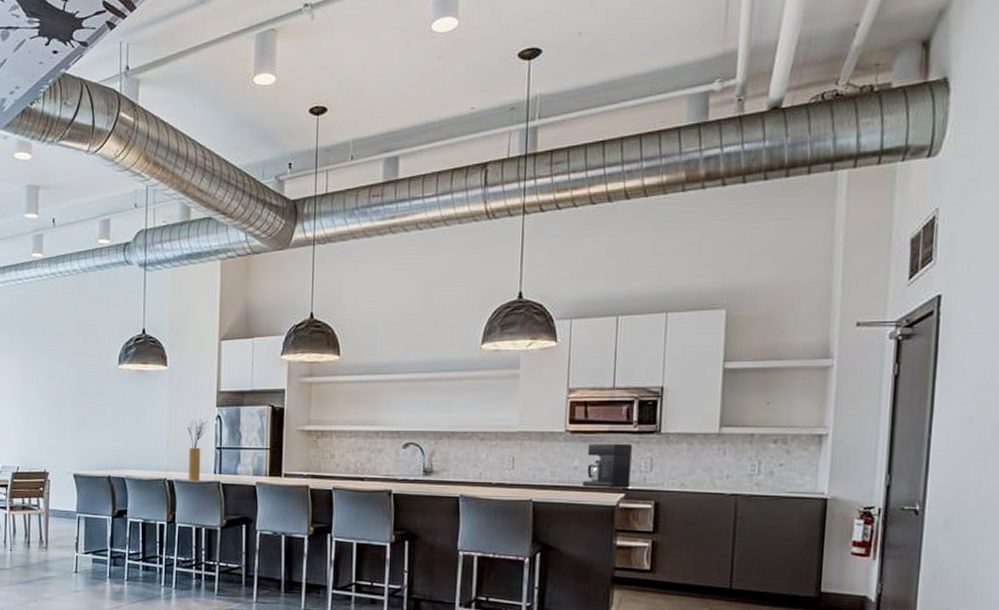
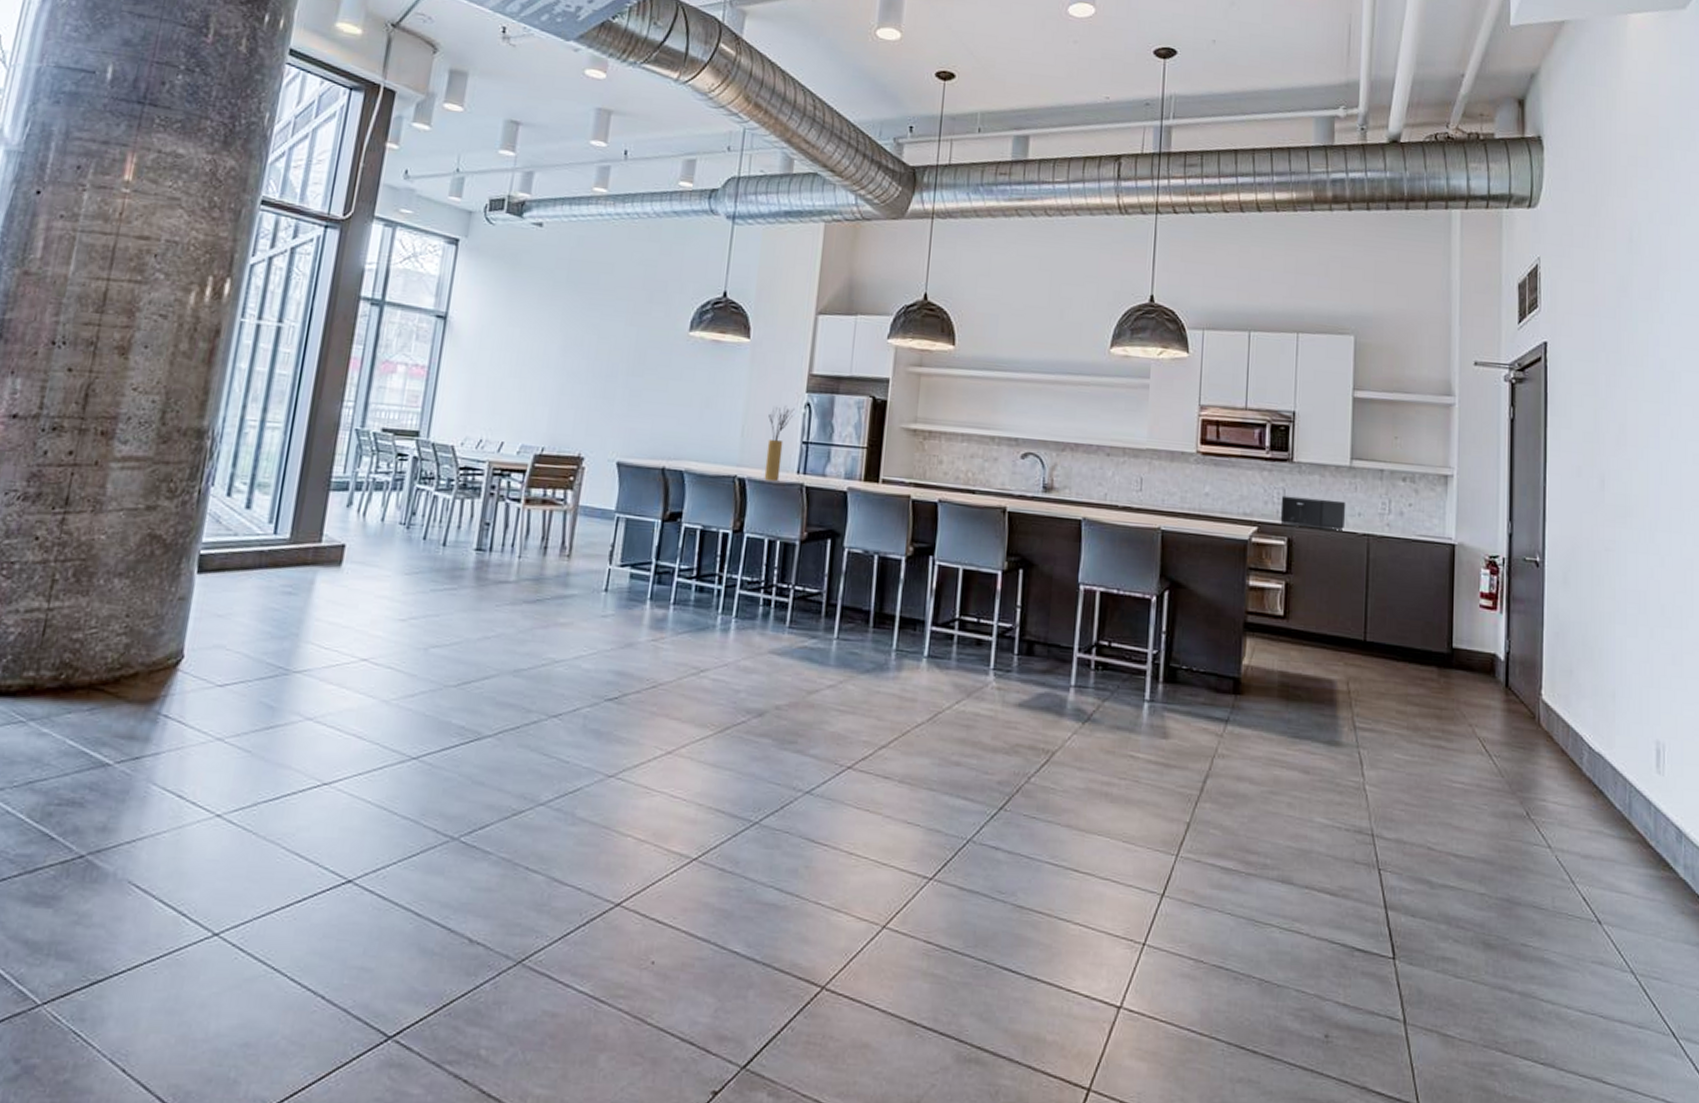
coffee maker: present [582,443,632,489] -> none [1214,467,1264,521]
toaster: none [647,464,714,492] -> present [1280,495,1346,530]

